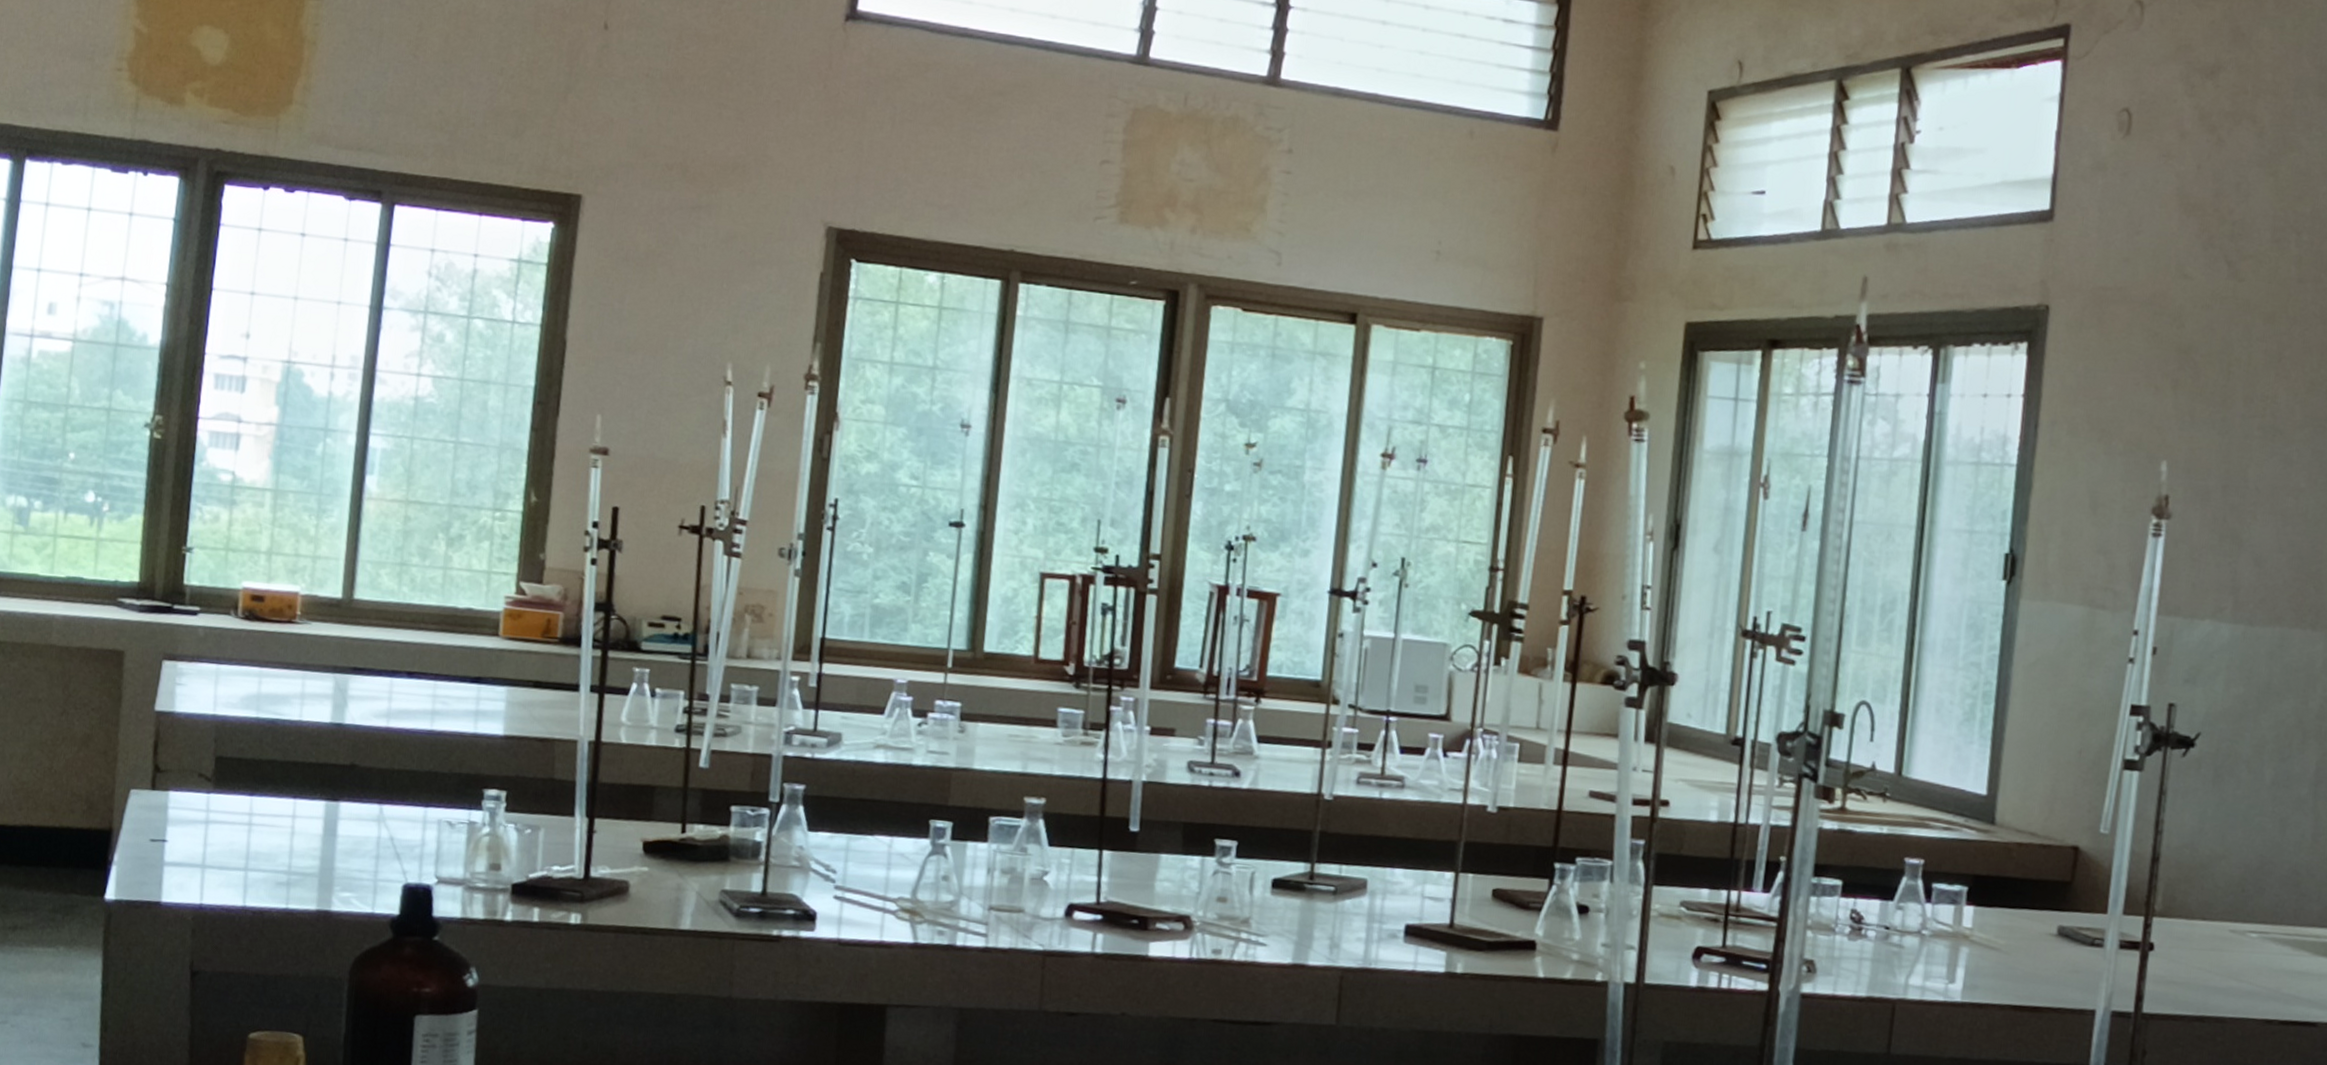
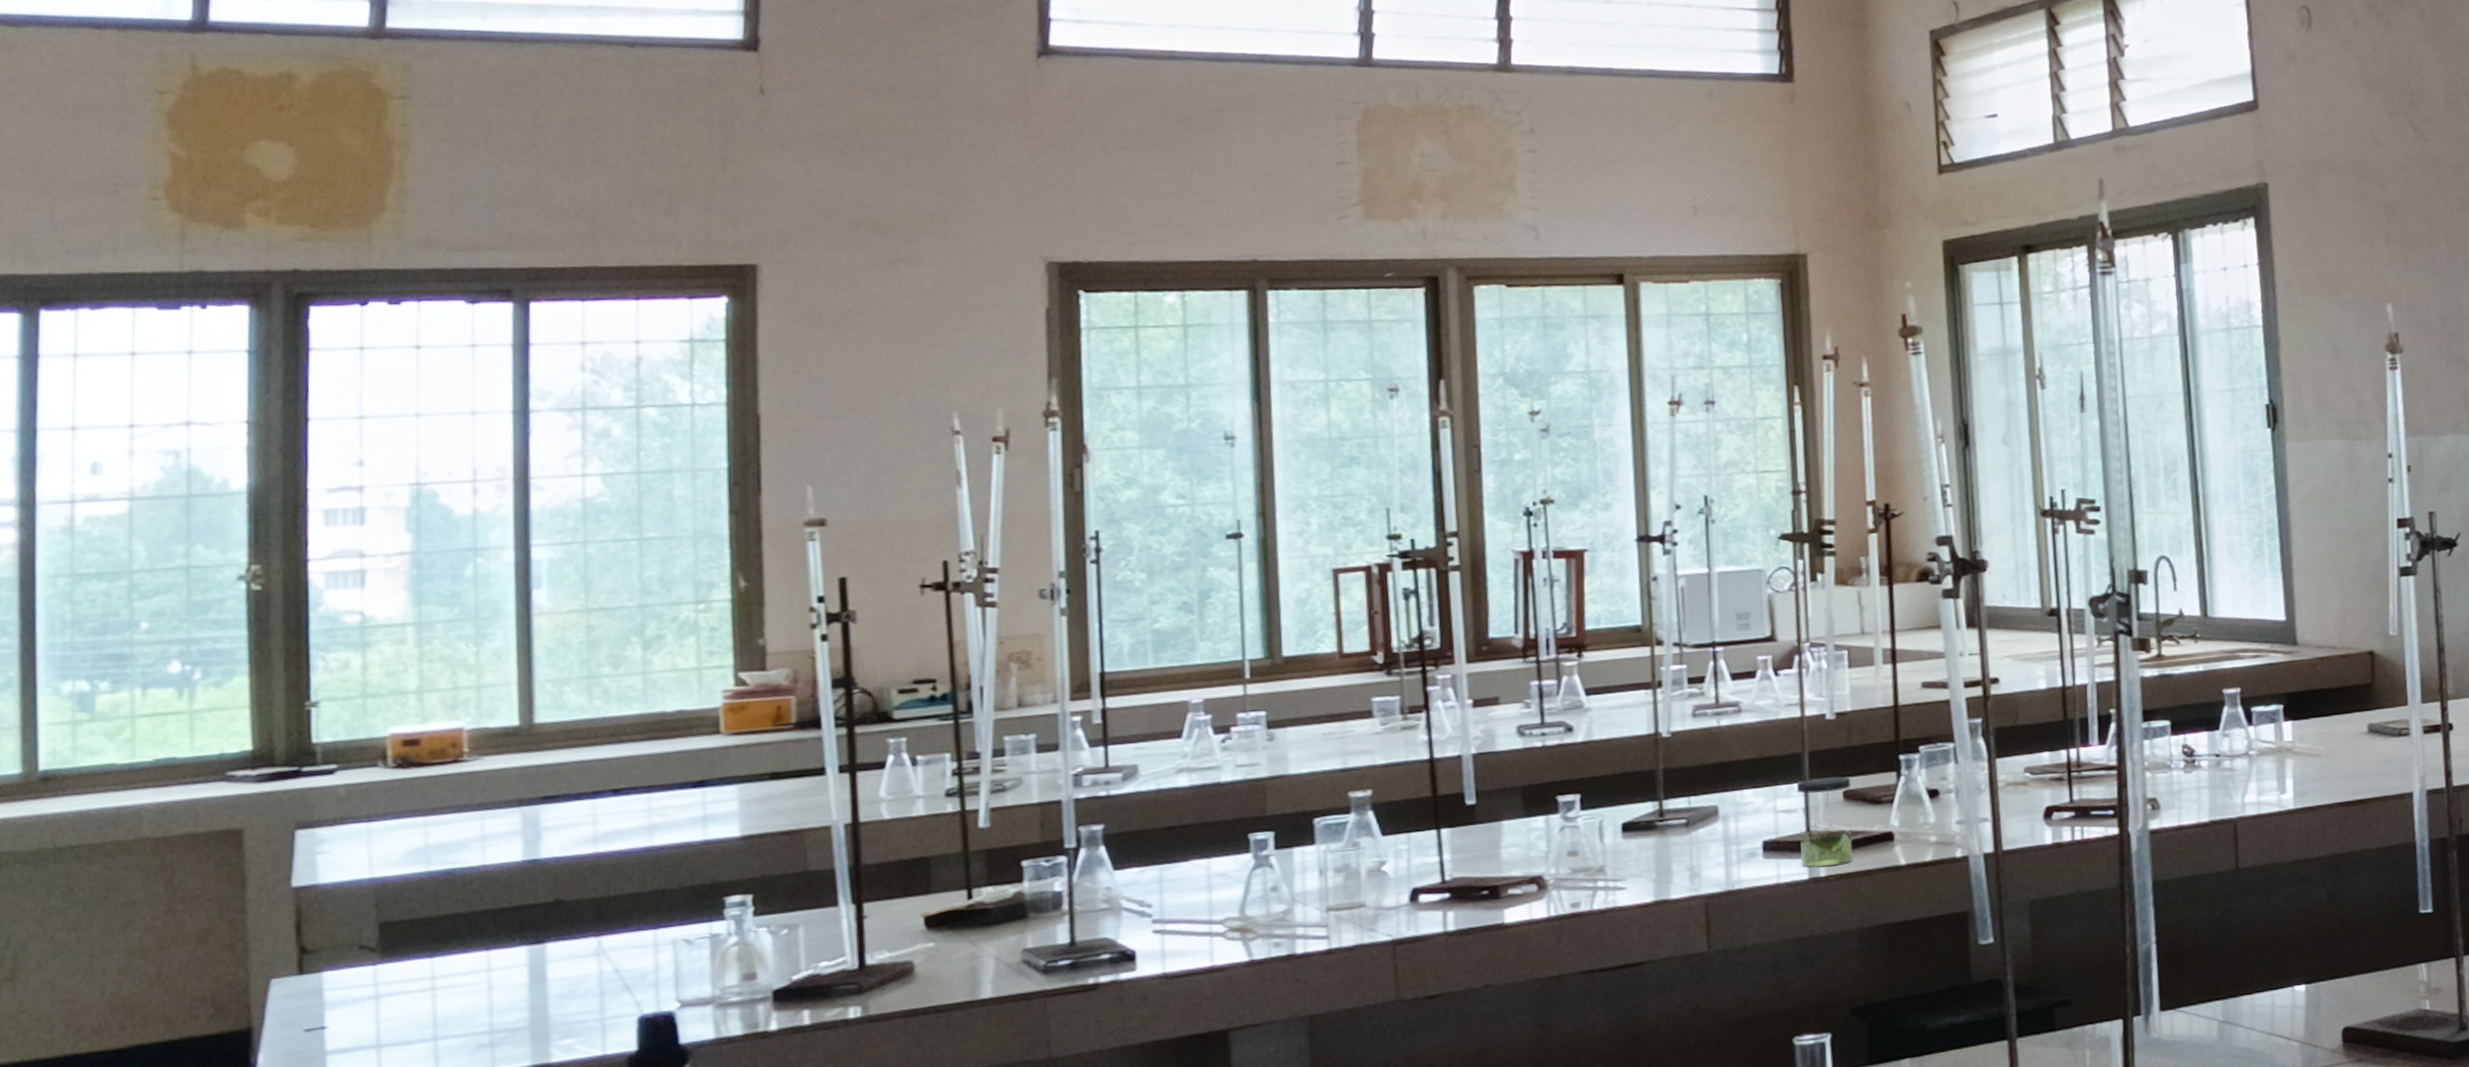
jar: none [1440,869,1502,965] -> present [1796,776,1853,867]

